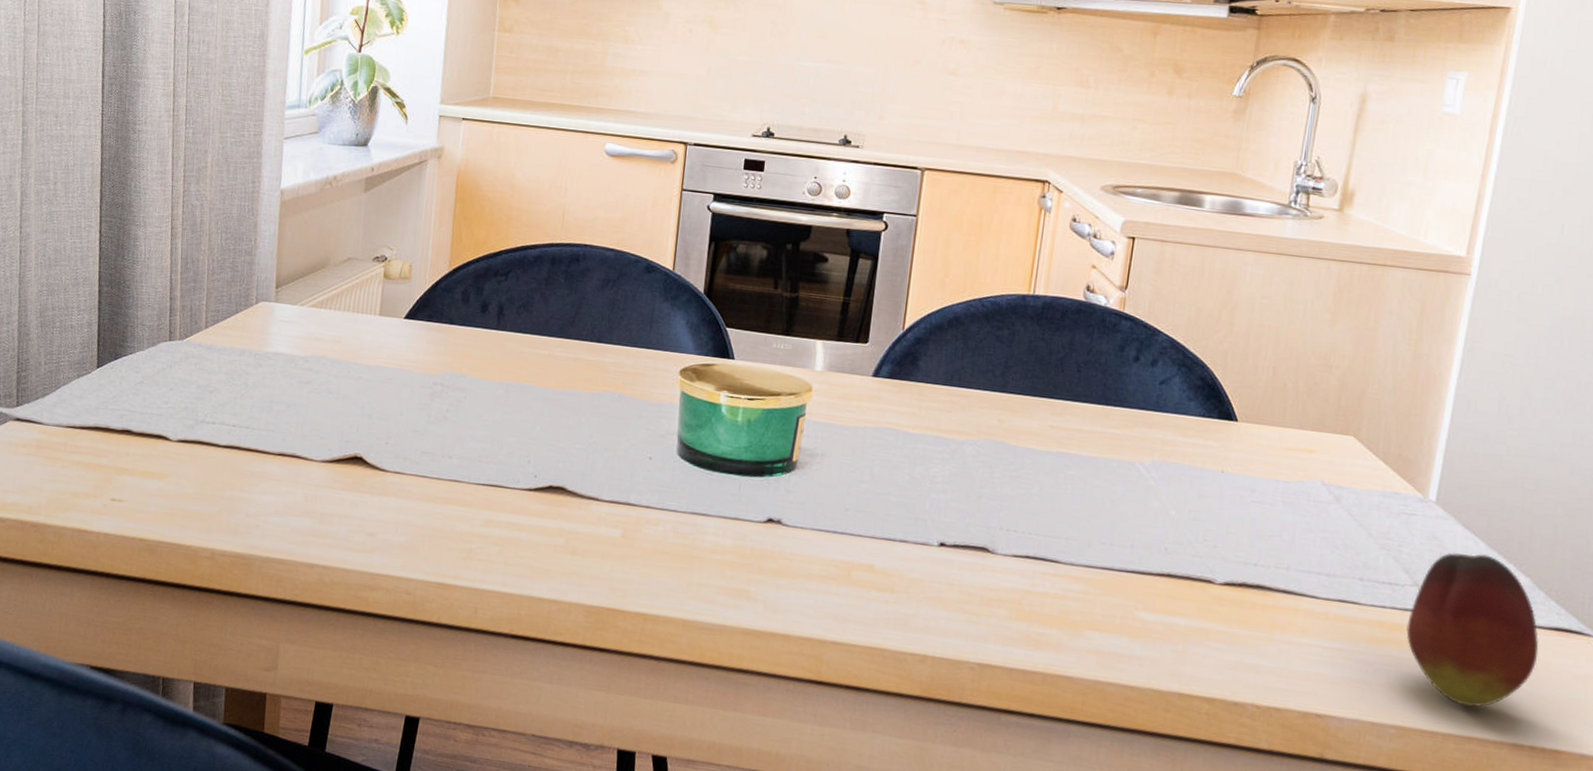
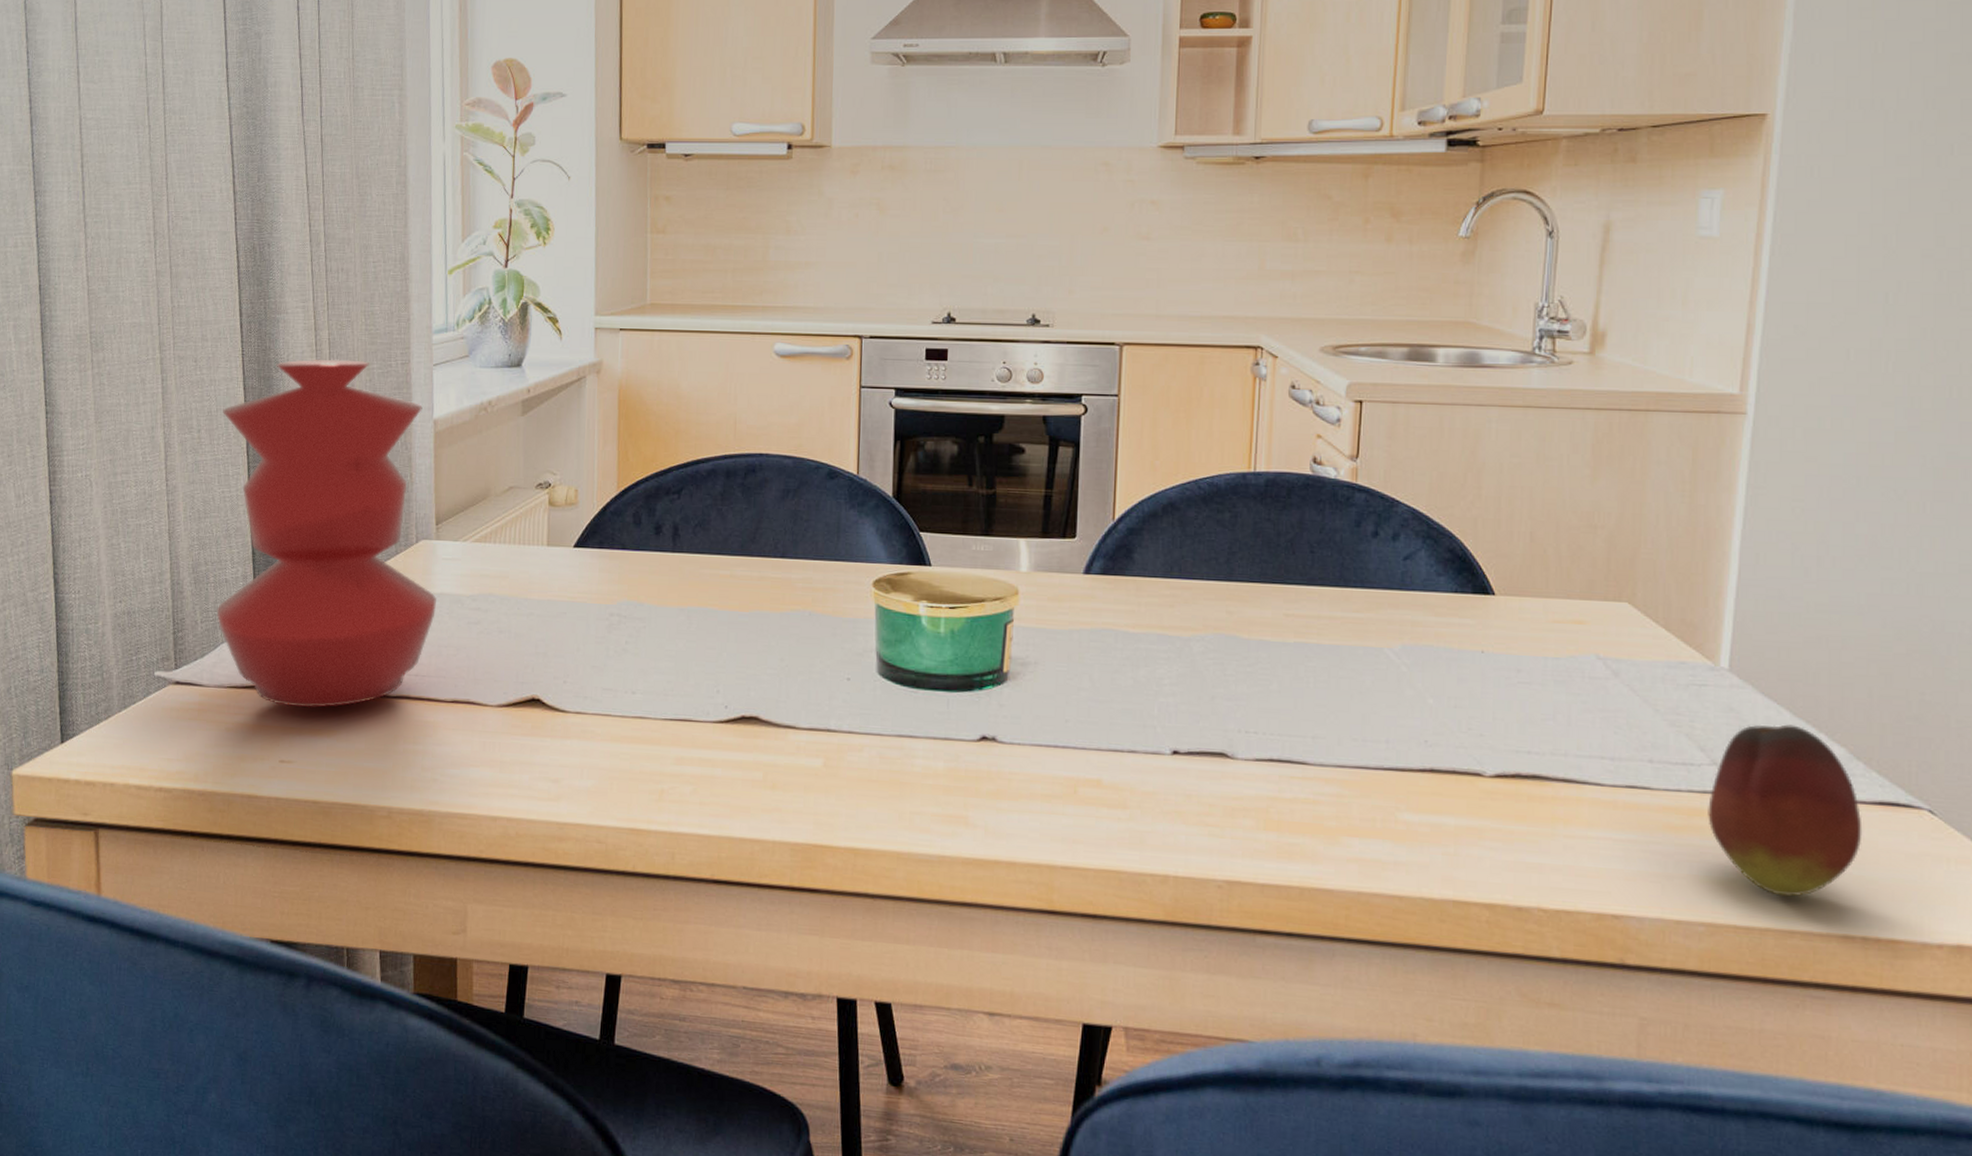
vase: none [60,123,271,452] -> present [216,359,436,708]

